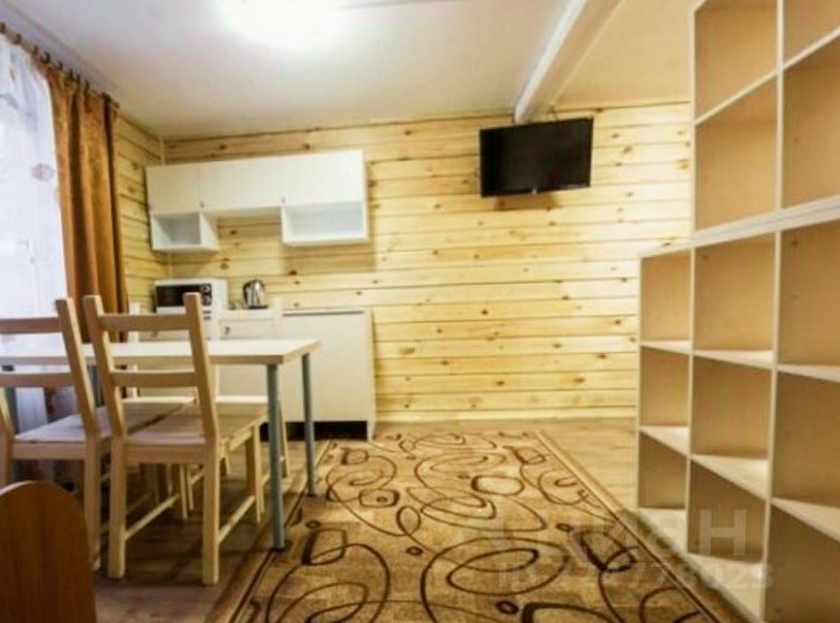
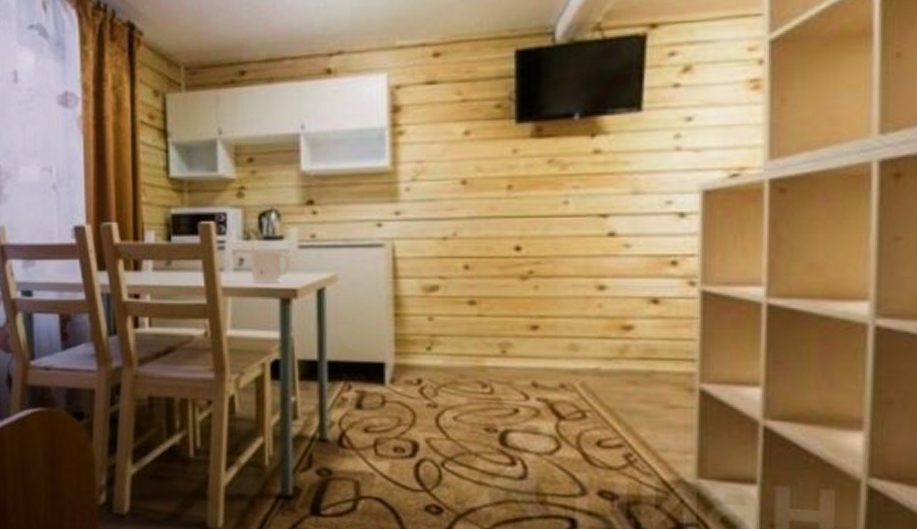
mug: none [236,319,275,351] -> present [251,251,289,283]

